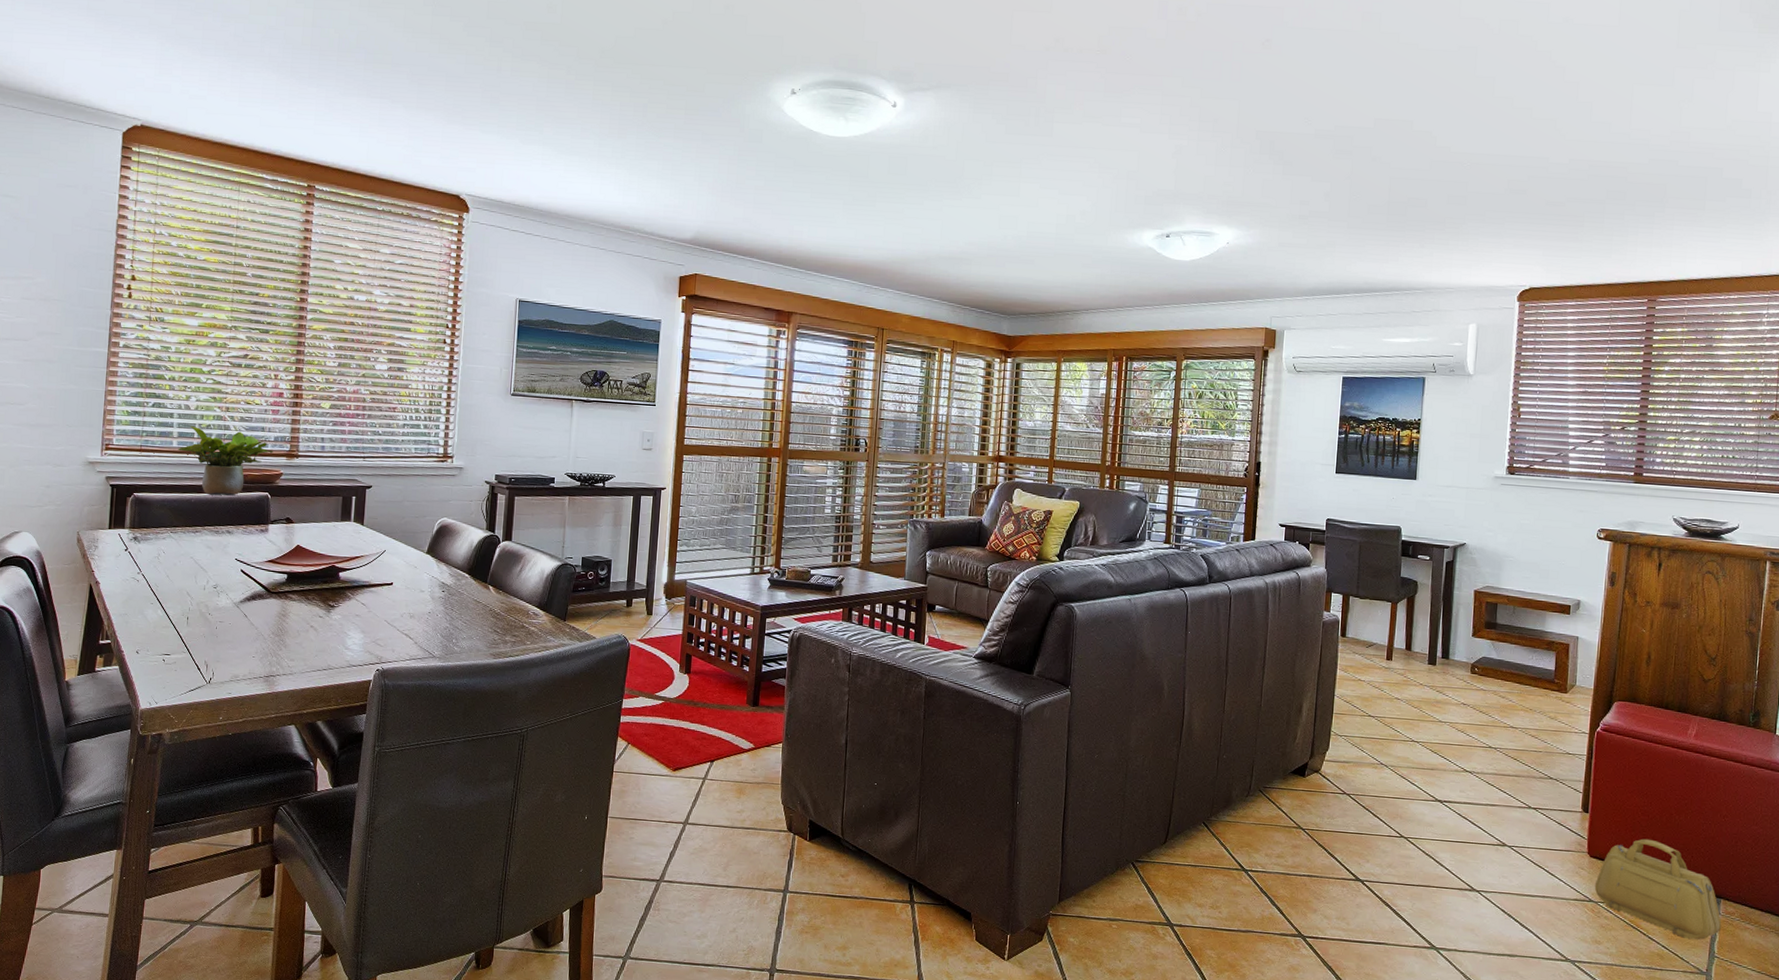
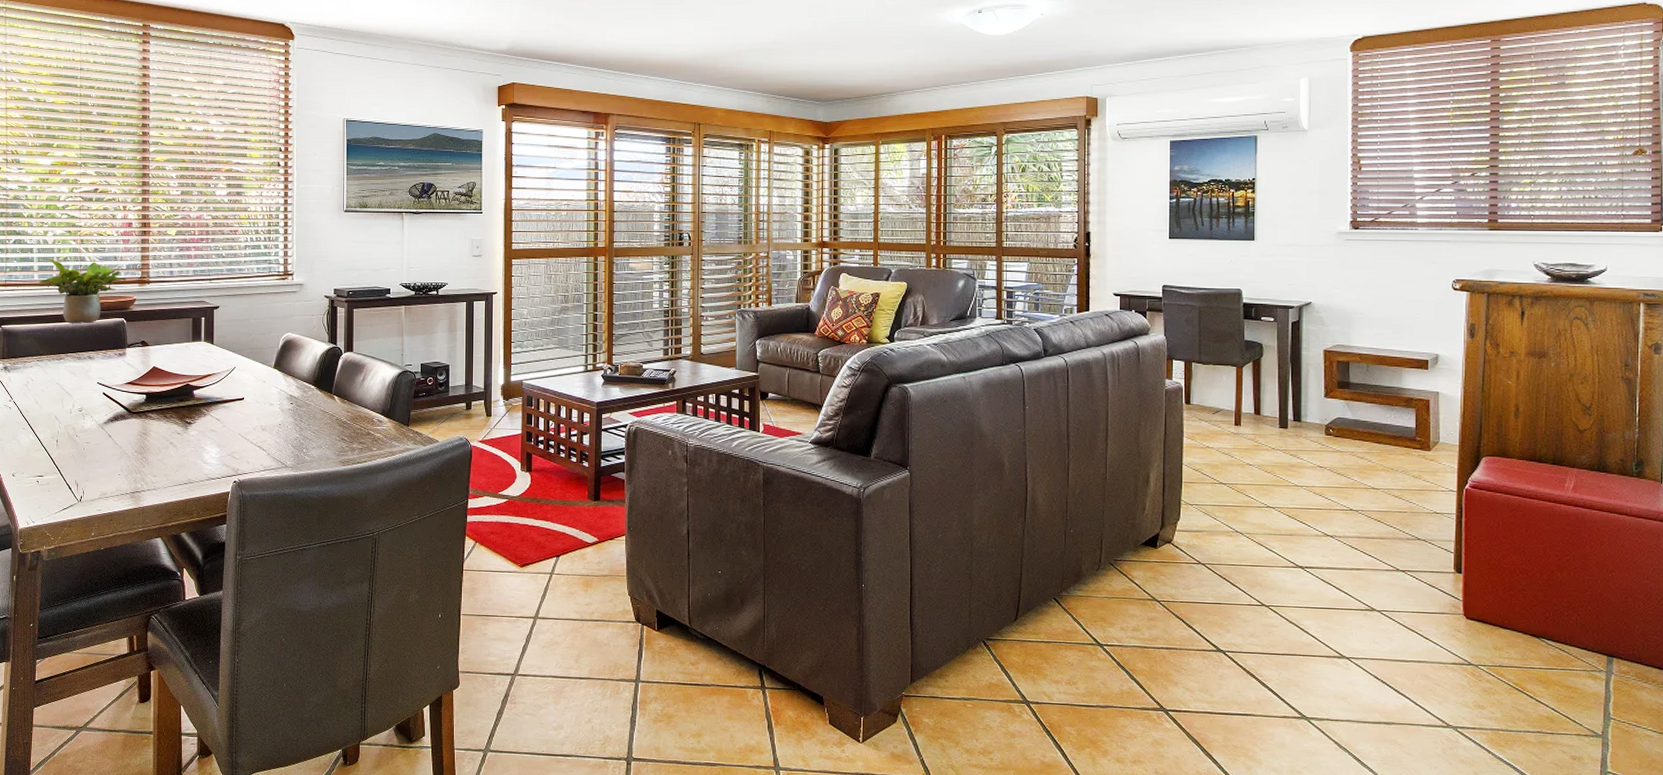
handbag: present [1594,838,1722,940] -> none [1473,598,1616,701]

